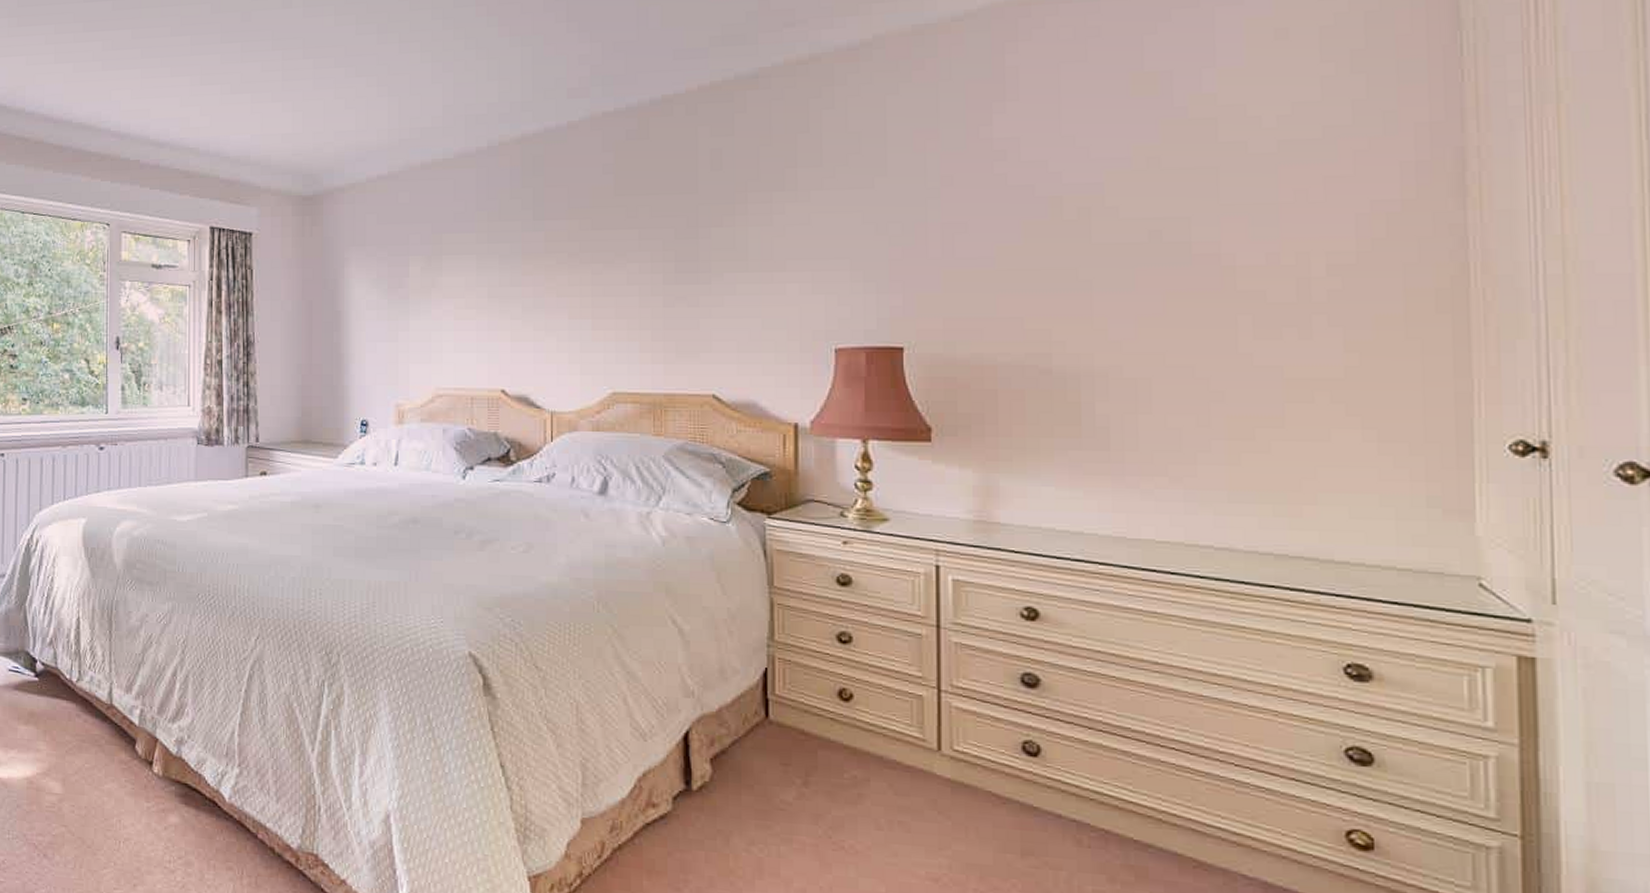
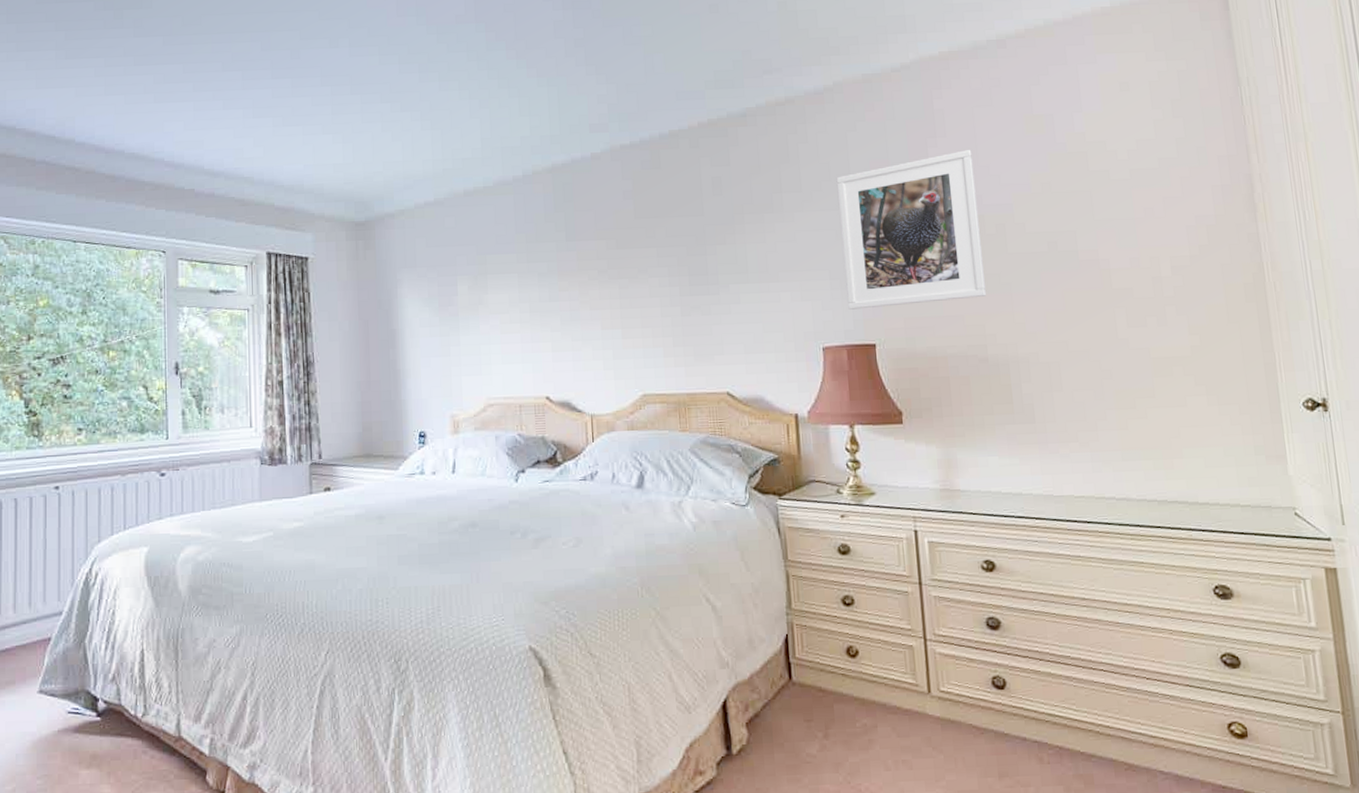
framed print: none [868,115,1058,306] -> present [836,149,987,310]

